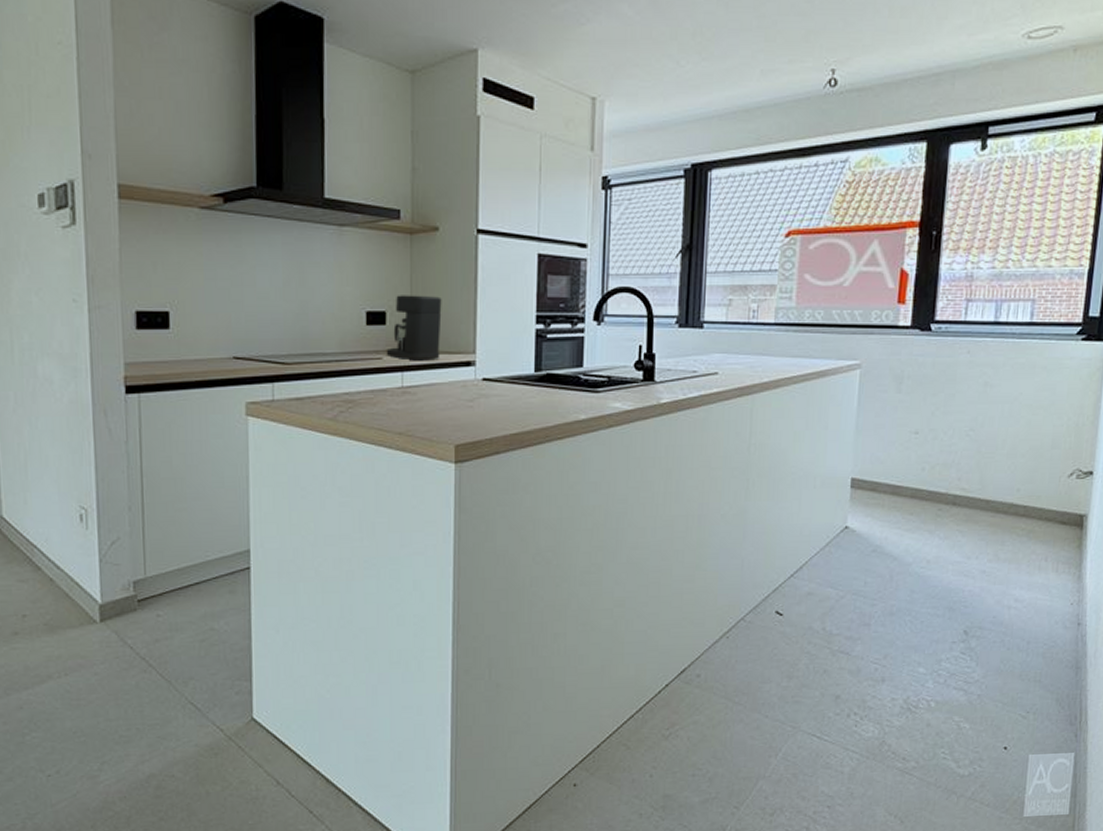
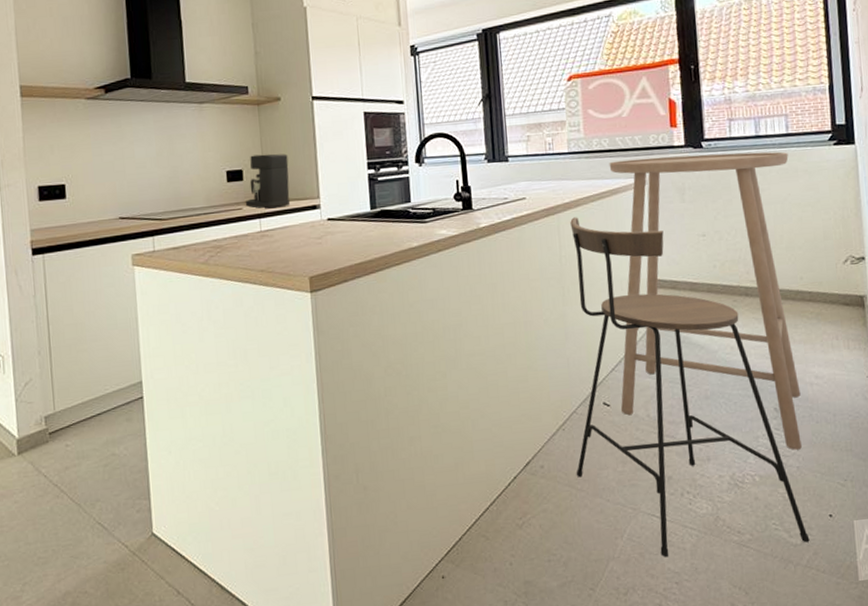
bar stool: none [735,400,979,780] -> present [570,217,810,558]
stool: none [794,337,1028,677] -> present [609,152,802,450]

